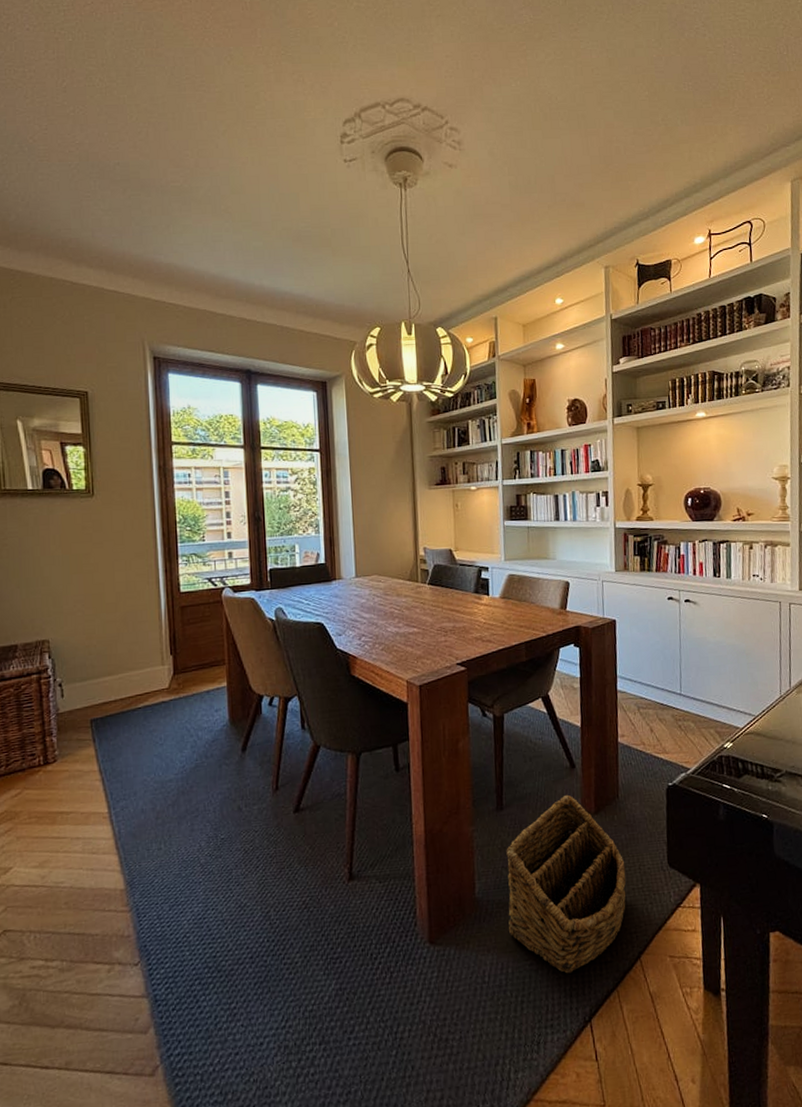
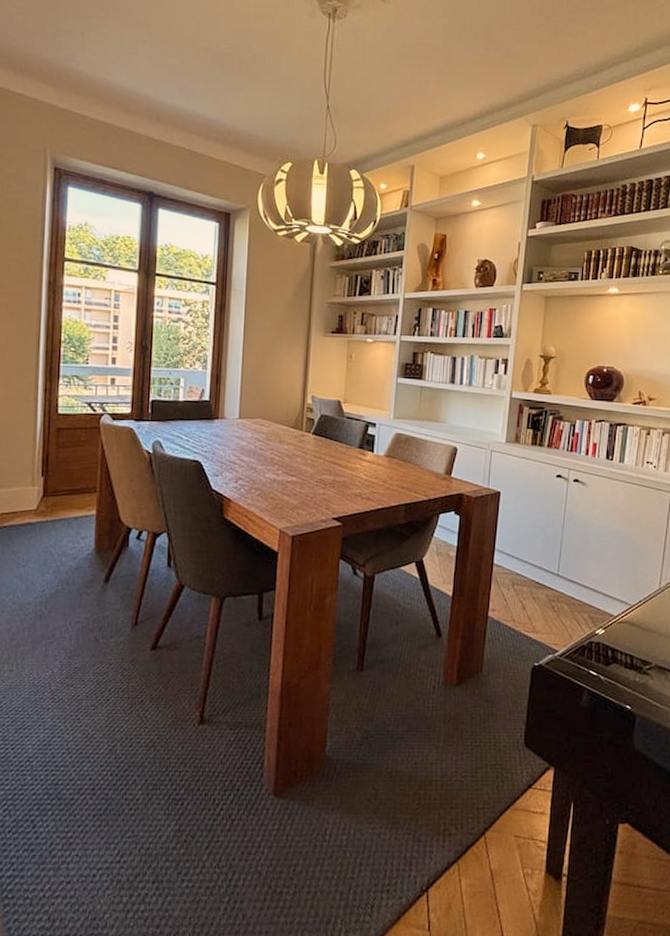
basket: present [506,794,627,974] -> none [356,663,481,841]

